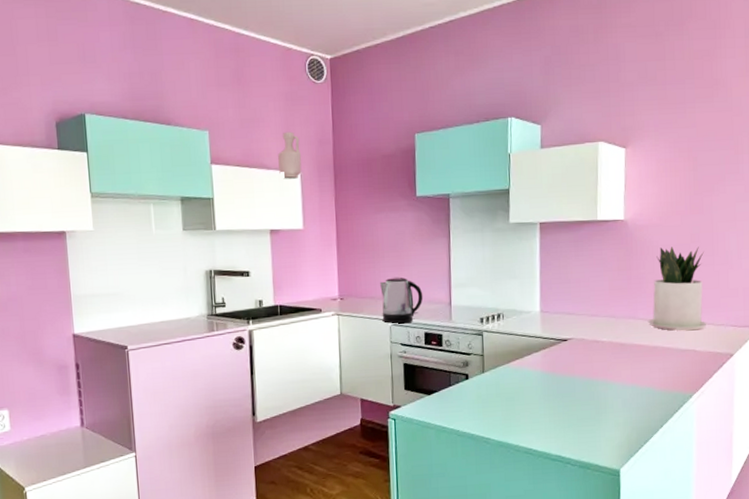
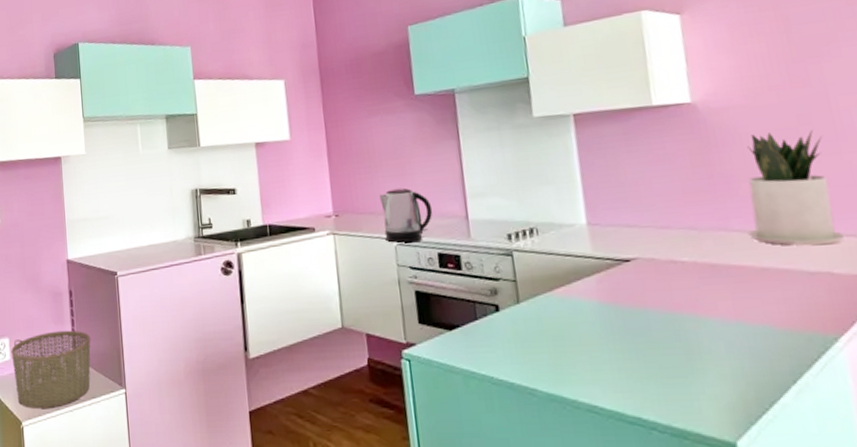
basket: none [11,401,100,476] -> present [11,330,91,410]
ceramic jug: present [278,131,302,179] -> none [260,38,285,89]

